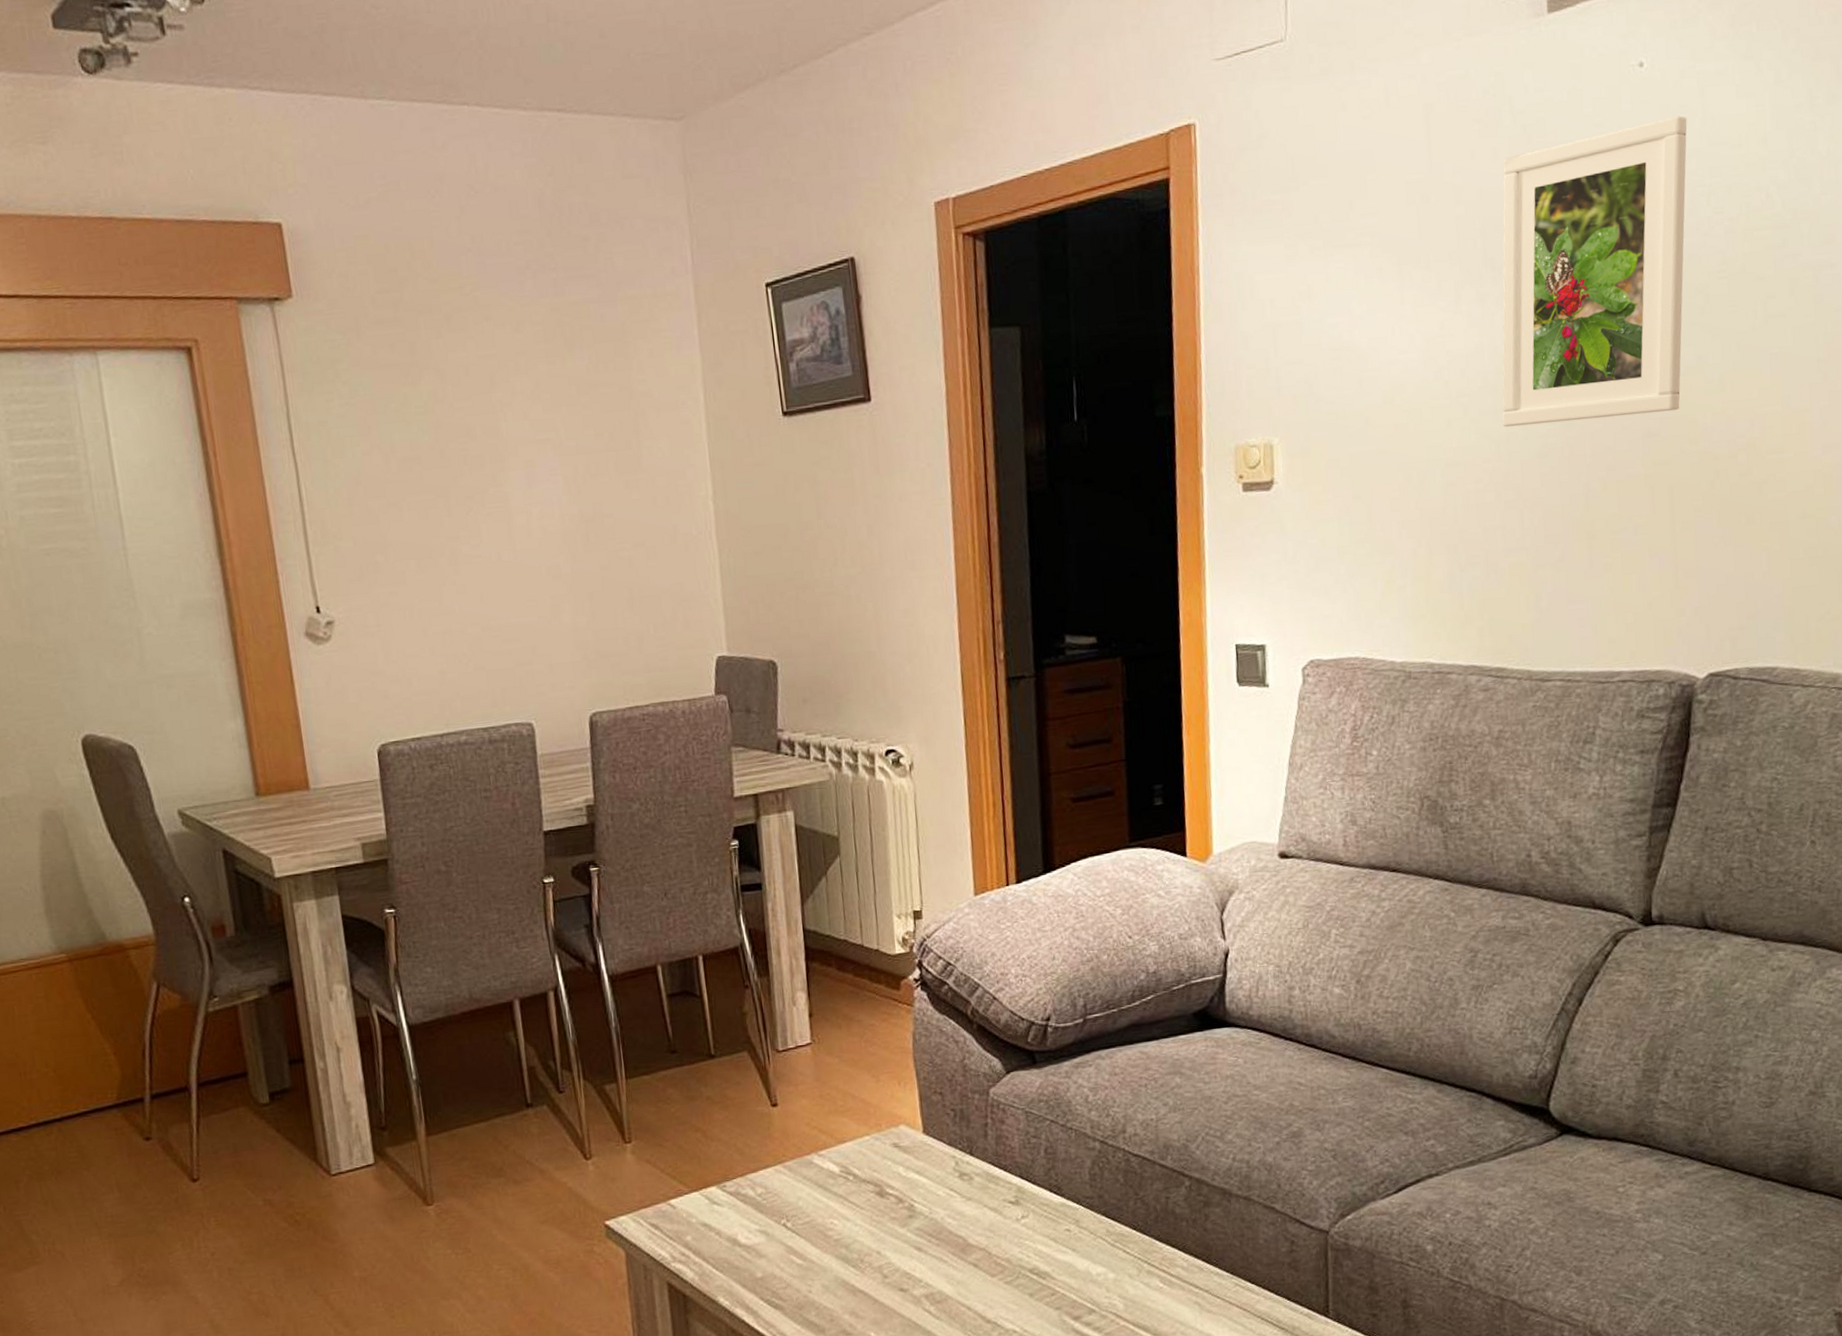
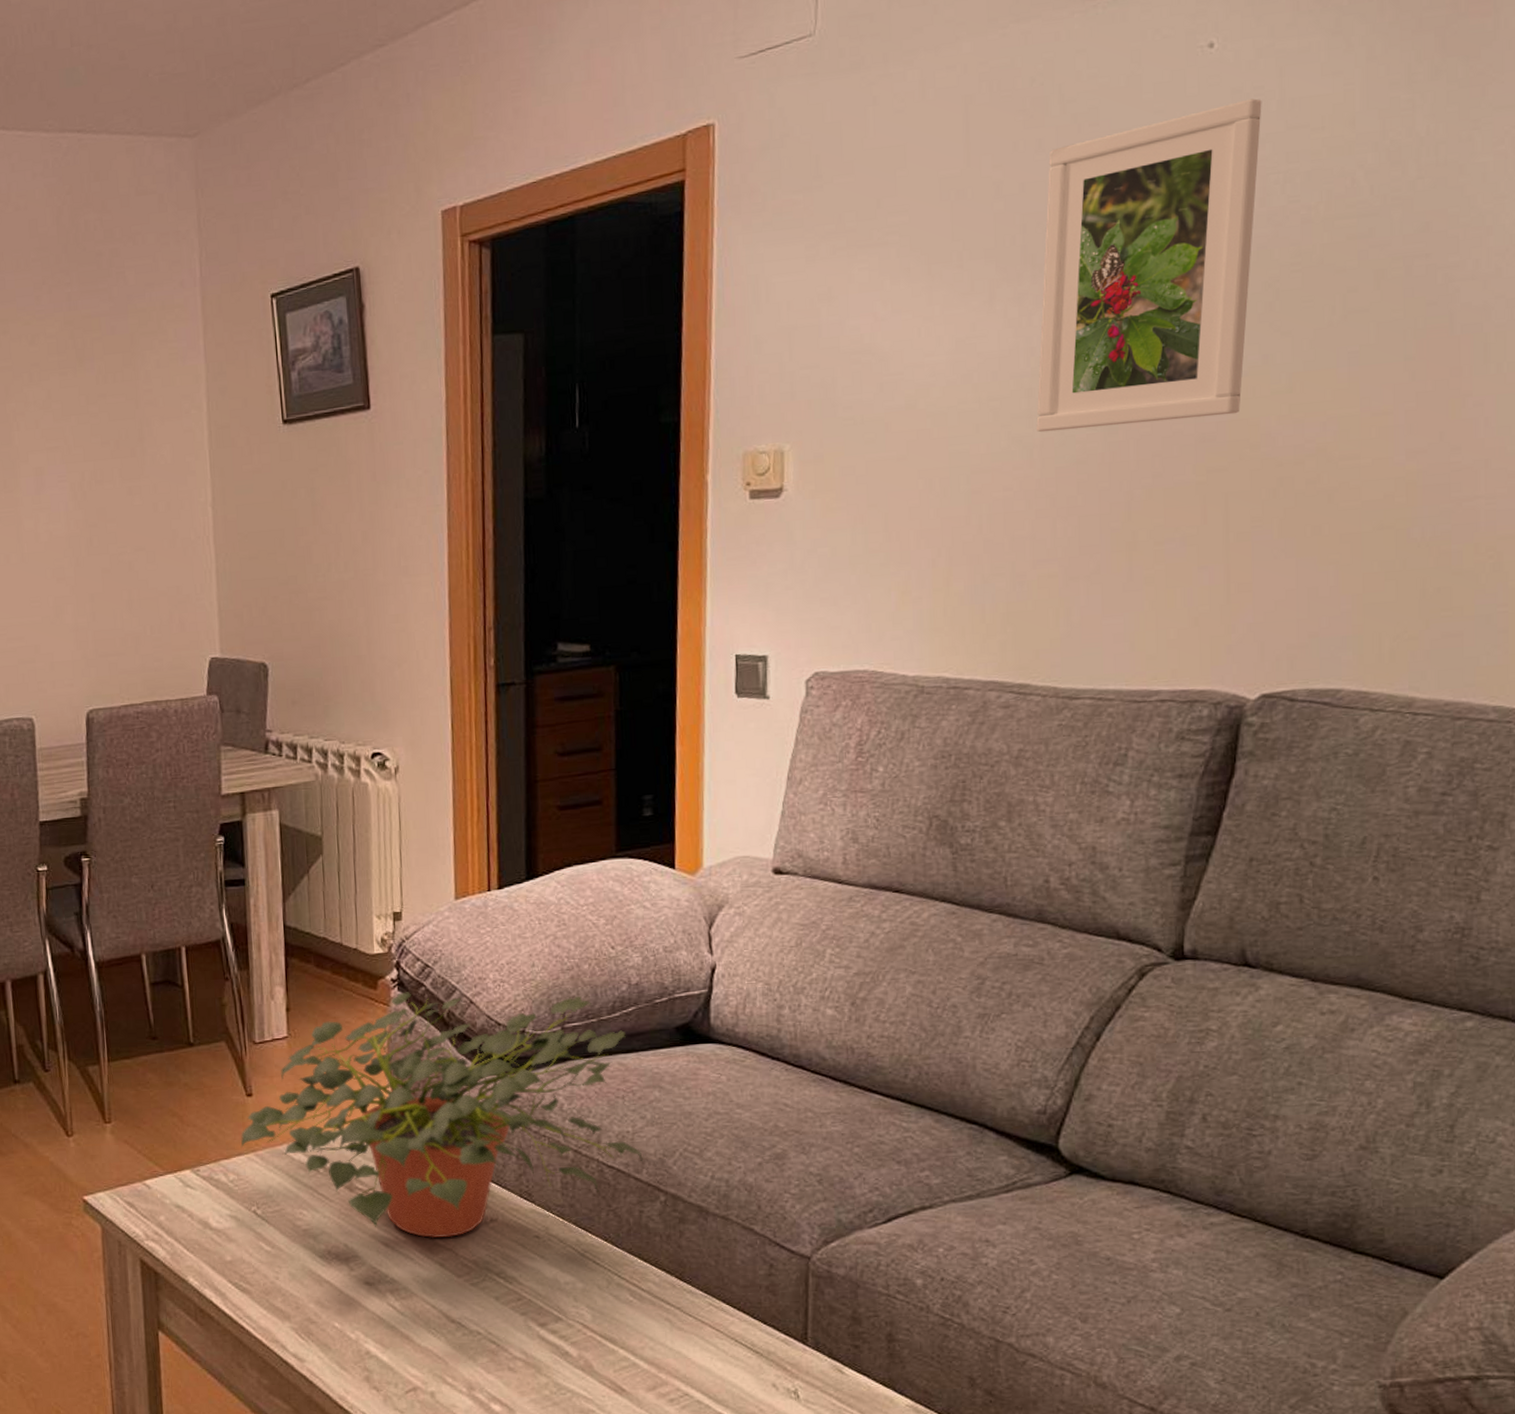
potted plant: none [767,986,1168,1239] -> present [240,992,643,1239]

